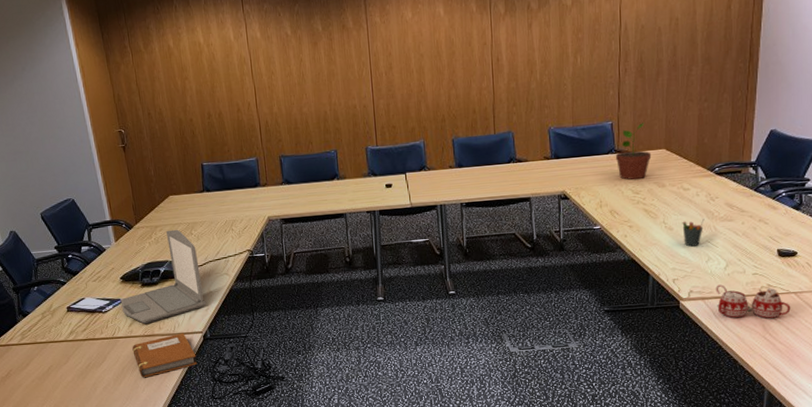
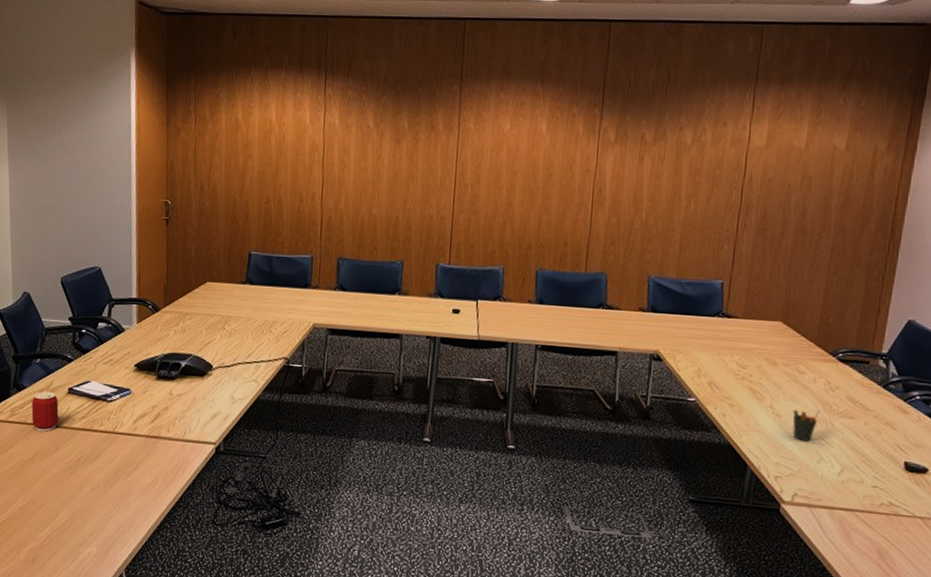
can: none [37,313,65,347] -> present [31,391,59,432]
laptop: present [121,229,206,325] -> none [130,320,226,424]
notebook: present [132,333,197,377] -> none [132,440,204,485]
potted plant: present [615,123,652,180] -> none [722,287,765,351]
mug: present [716,284,791,319] -> none [825,492,915,545]

